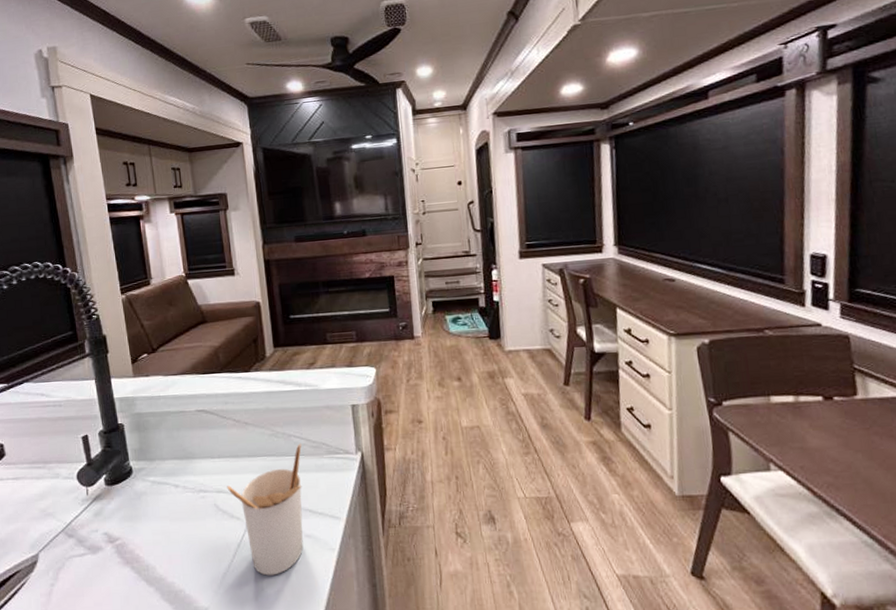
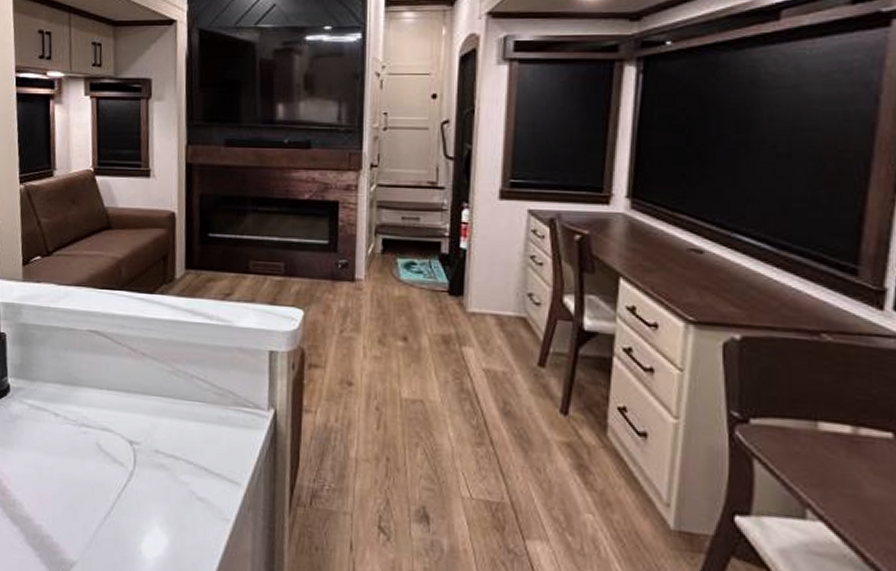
utensil holder: present [227,442,304,576] -> none [113,386,204,539]

